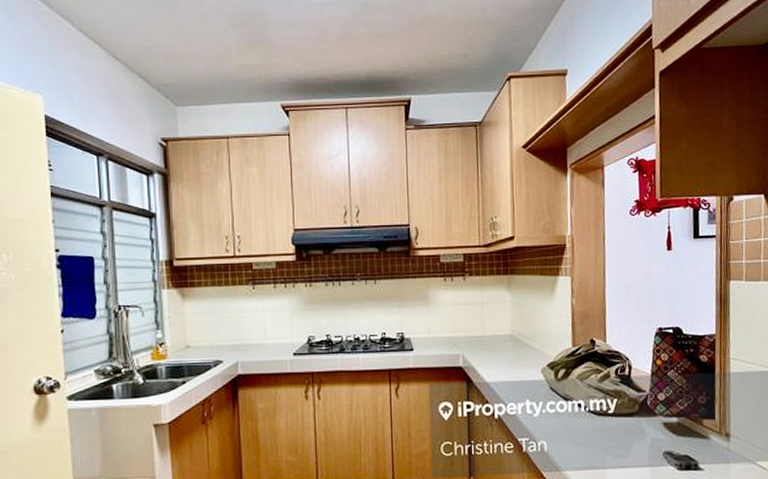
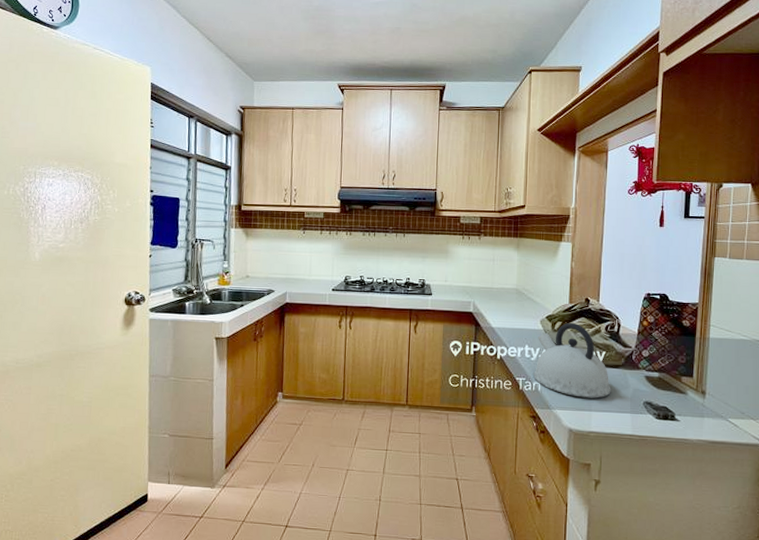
kettle: none [538,368,626,454] -> present [533,322,611,398]

